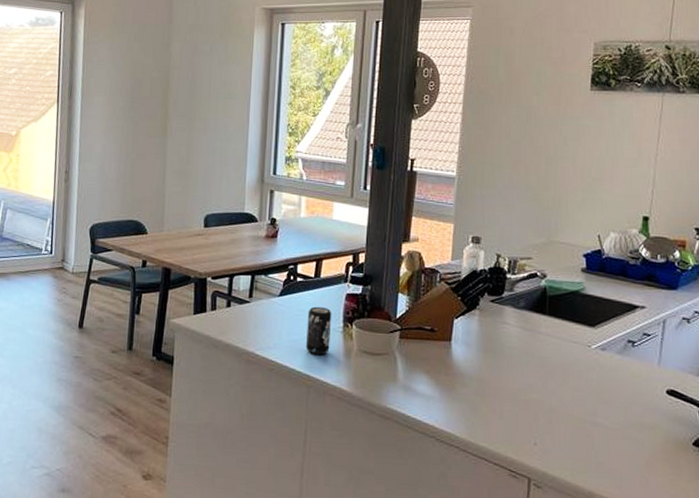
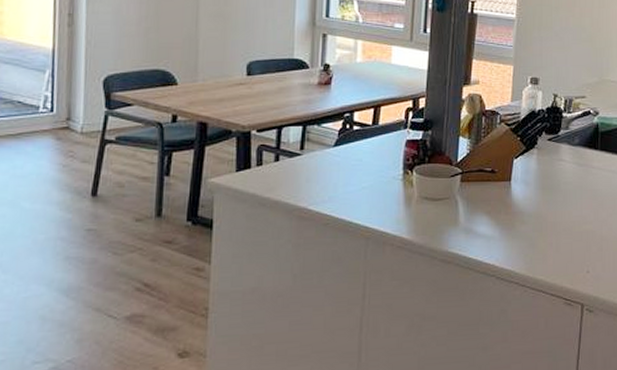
beverage can: present [305,306,332,356] -> none [363,155,392,205]

